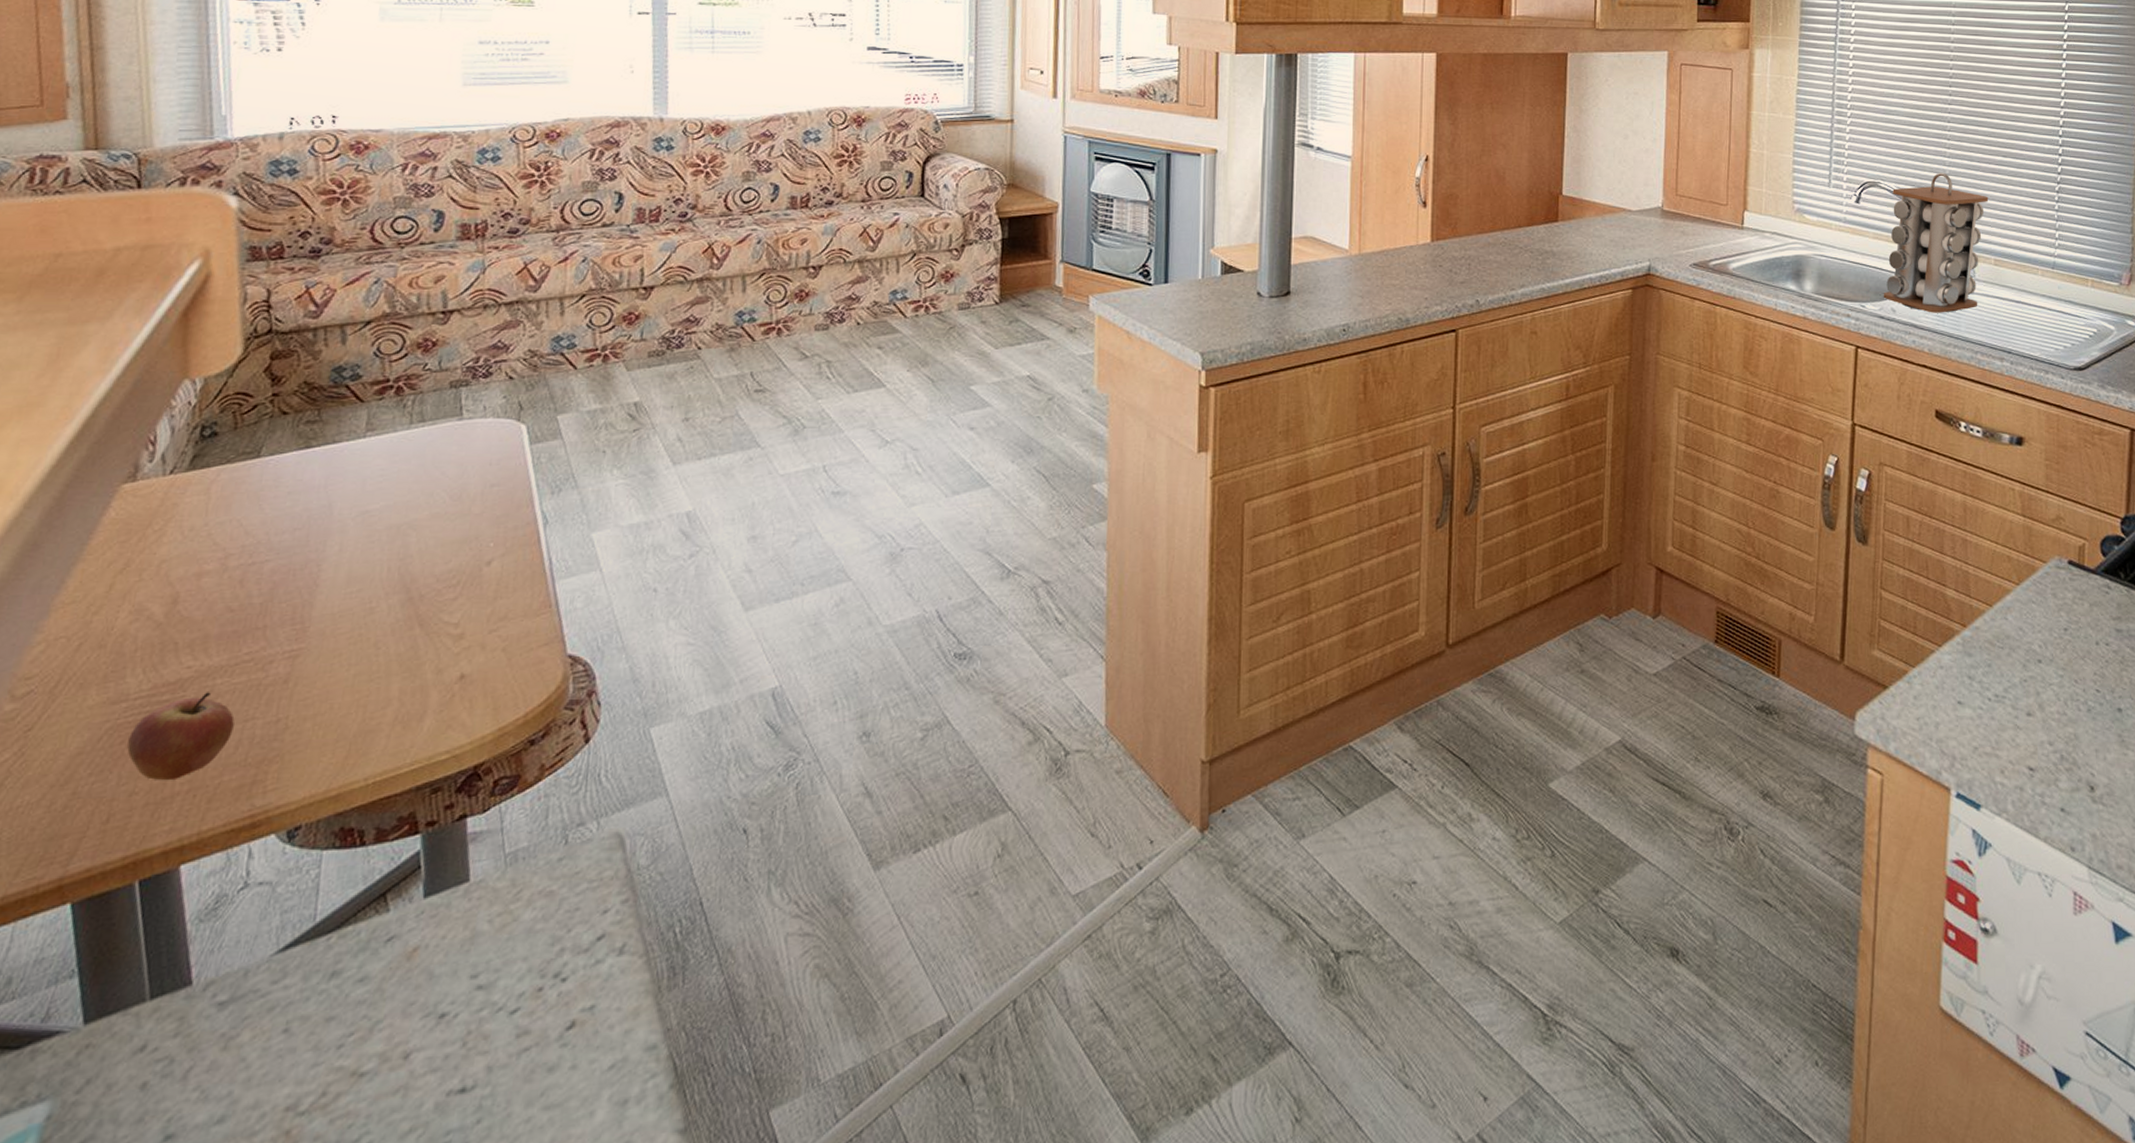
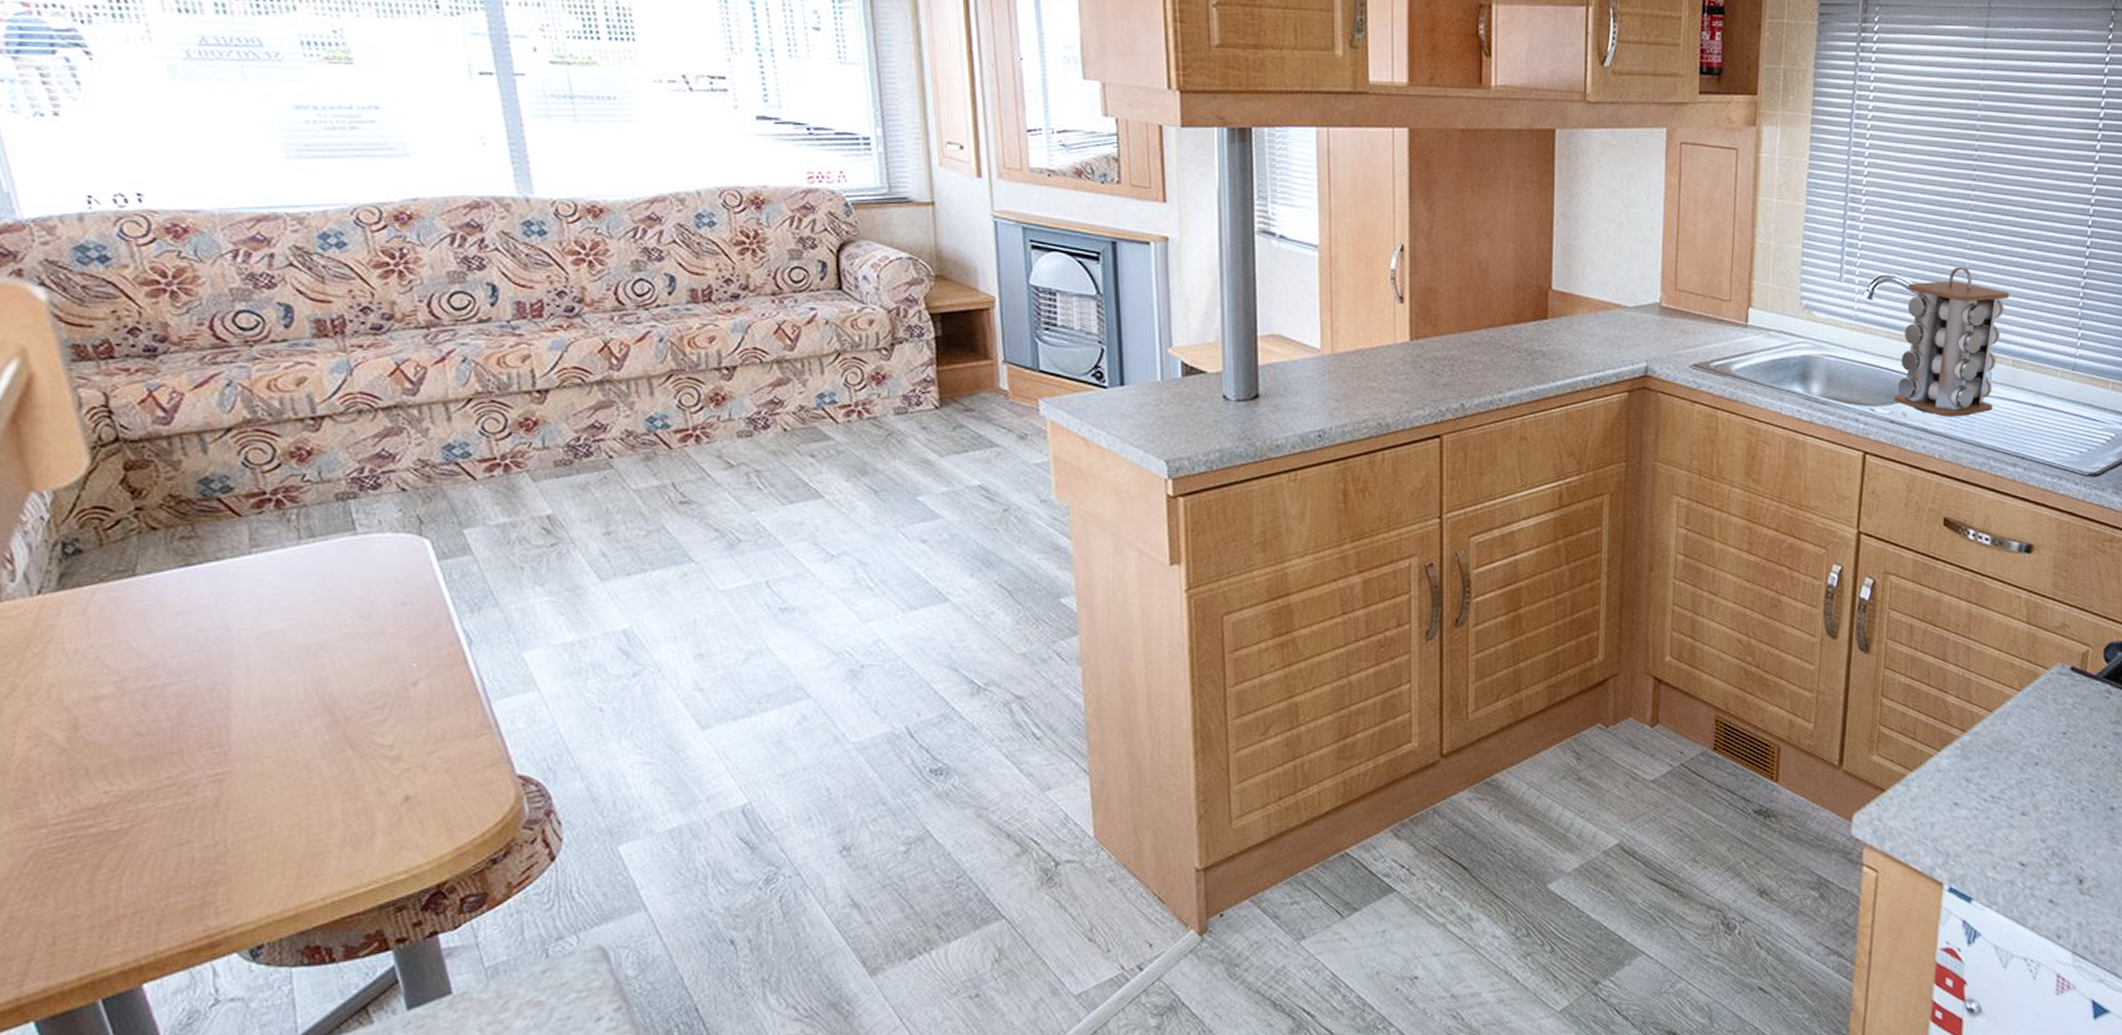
fruit: present [127,692,235,781] -> none [57,816,170,904]

